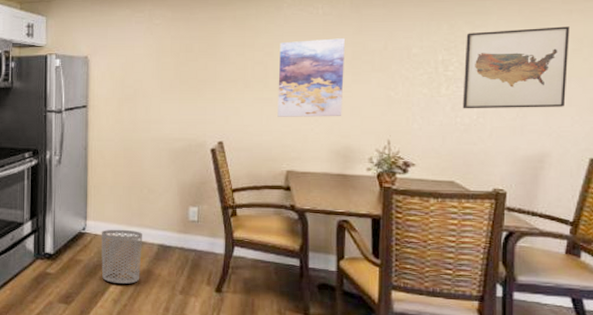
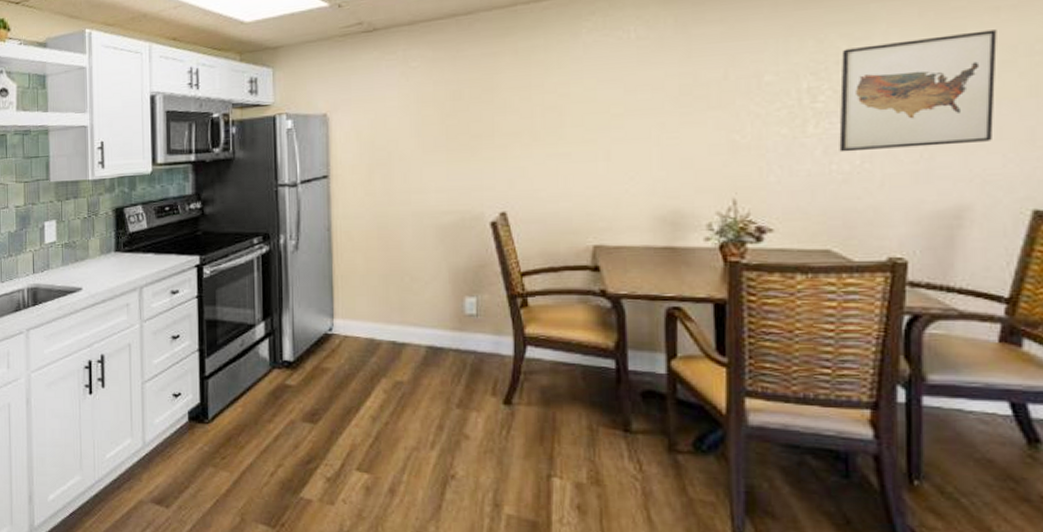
waste bin: present [101,229,142,284] -> none [352,328,406,396]
wall art: present [277,38,345,117] -> none [578,68,669,177]

